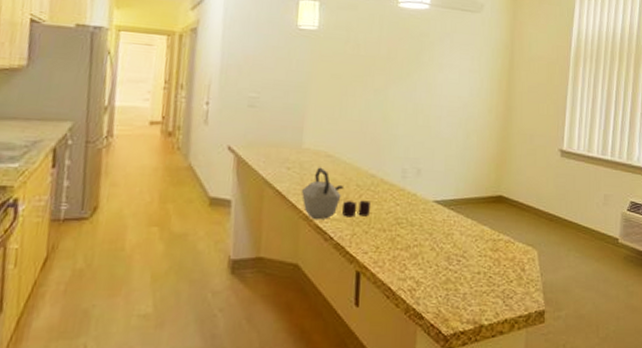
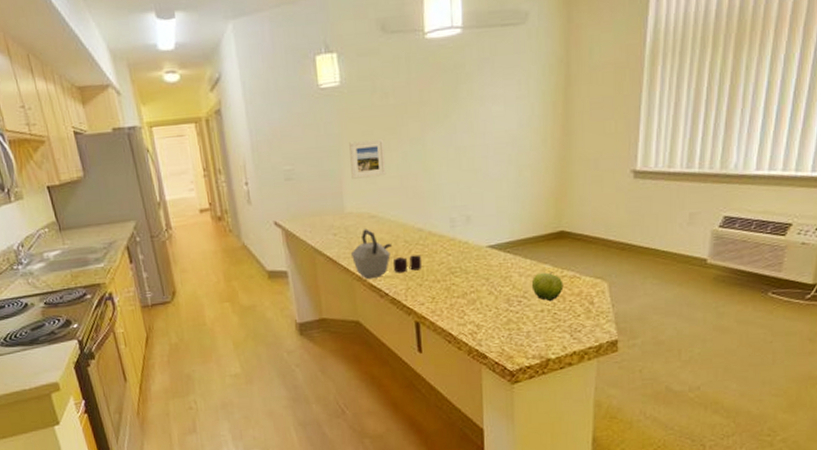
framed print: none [315,82,351,119] -> present [349,139,387,179]
fruit: none [470,234,499,263] -> present [531,272,564,301]

